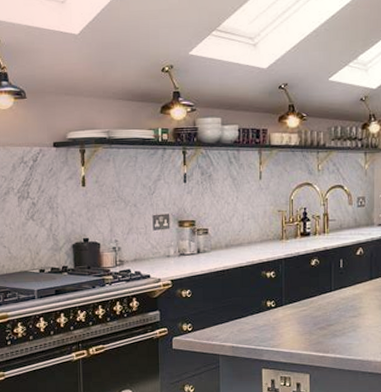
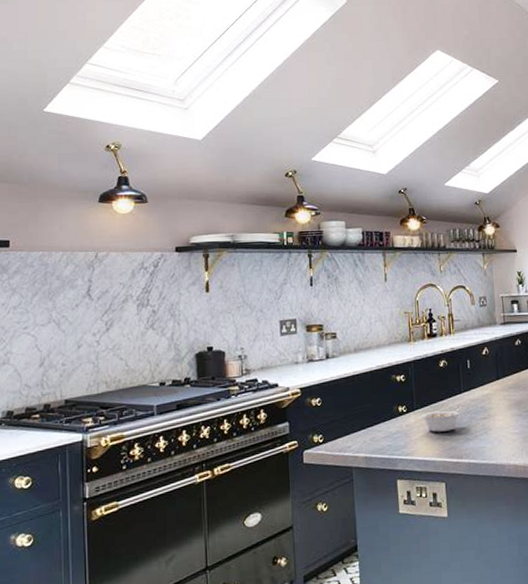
legume: none [290,304,330,327] -> present [422,407,461,432]

